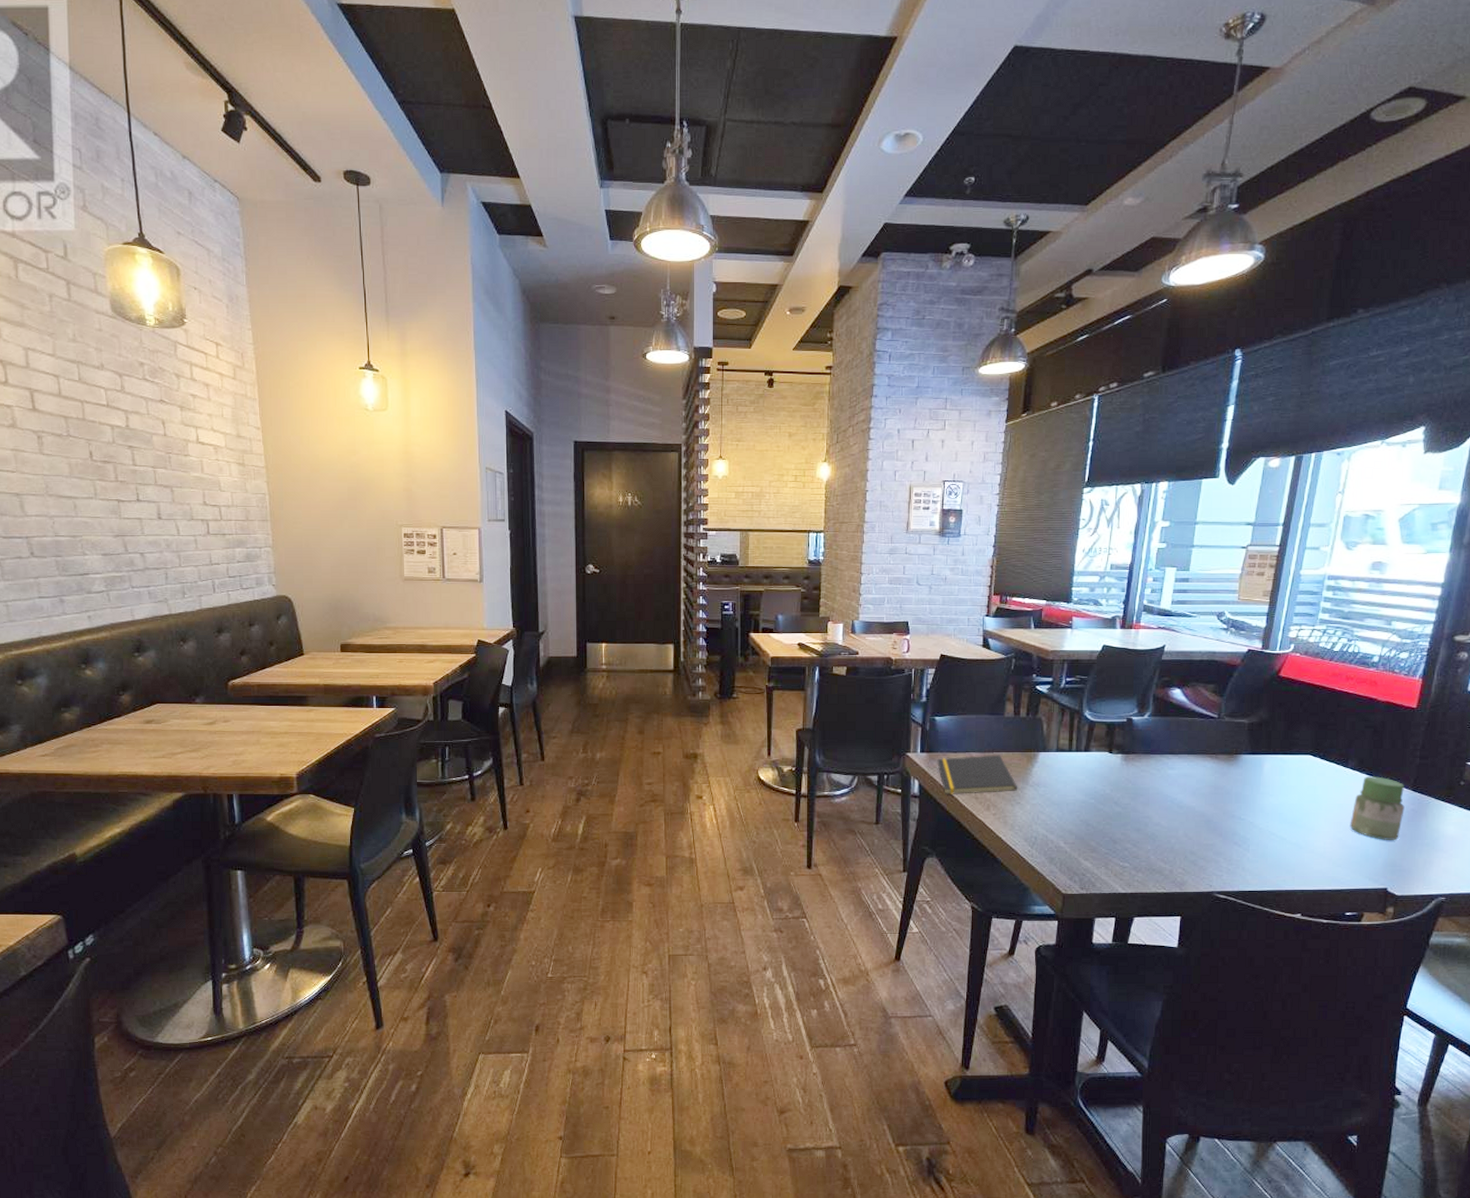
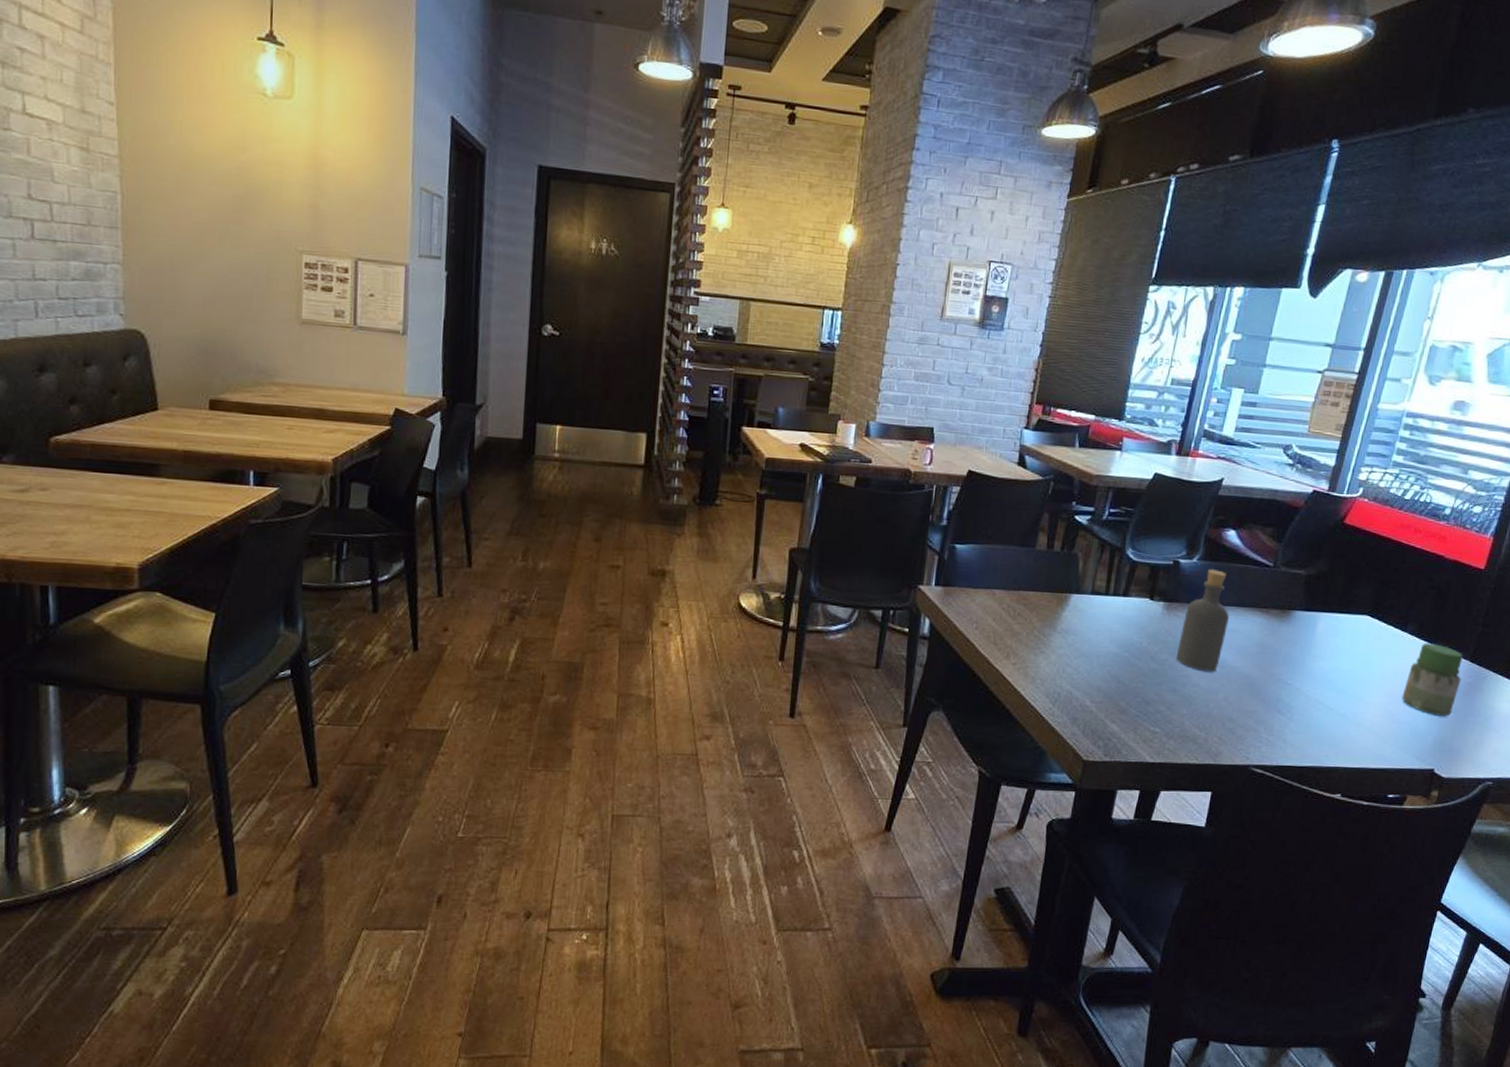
notepad: present [937,755,1017,796] -> none [953,593,1043,639]
bottle: none [1137,724,1183,812] -> present [1176,569,1230,671]

